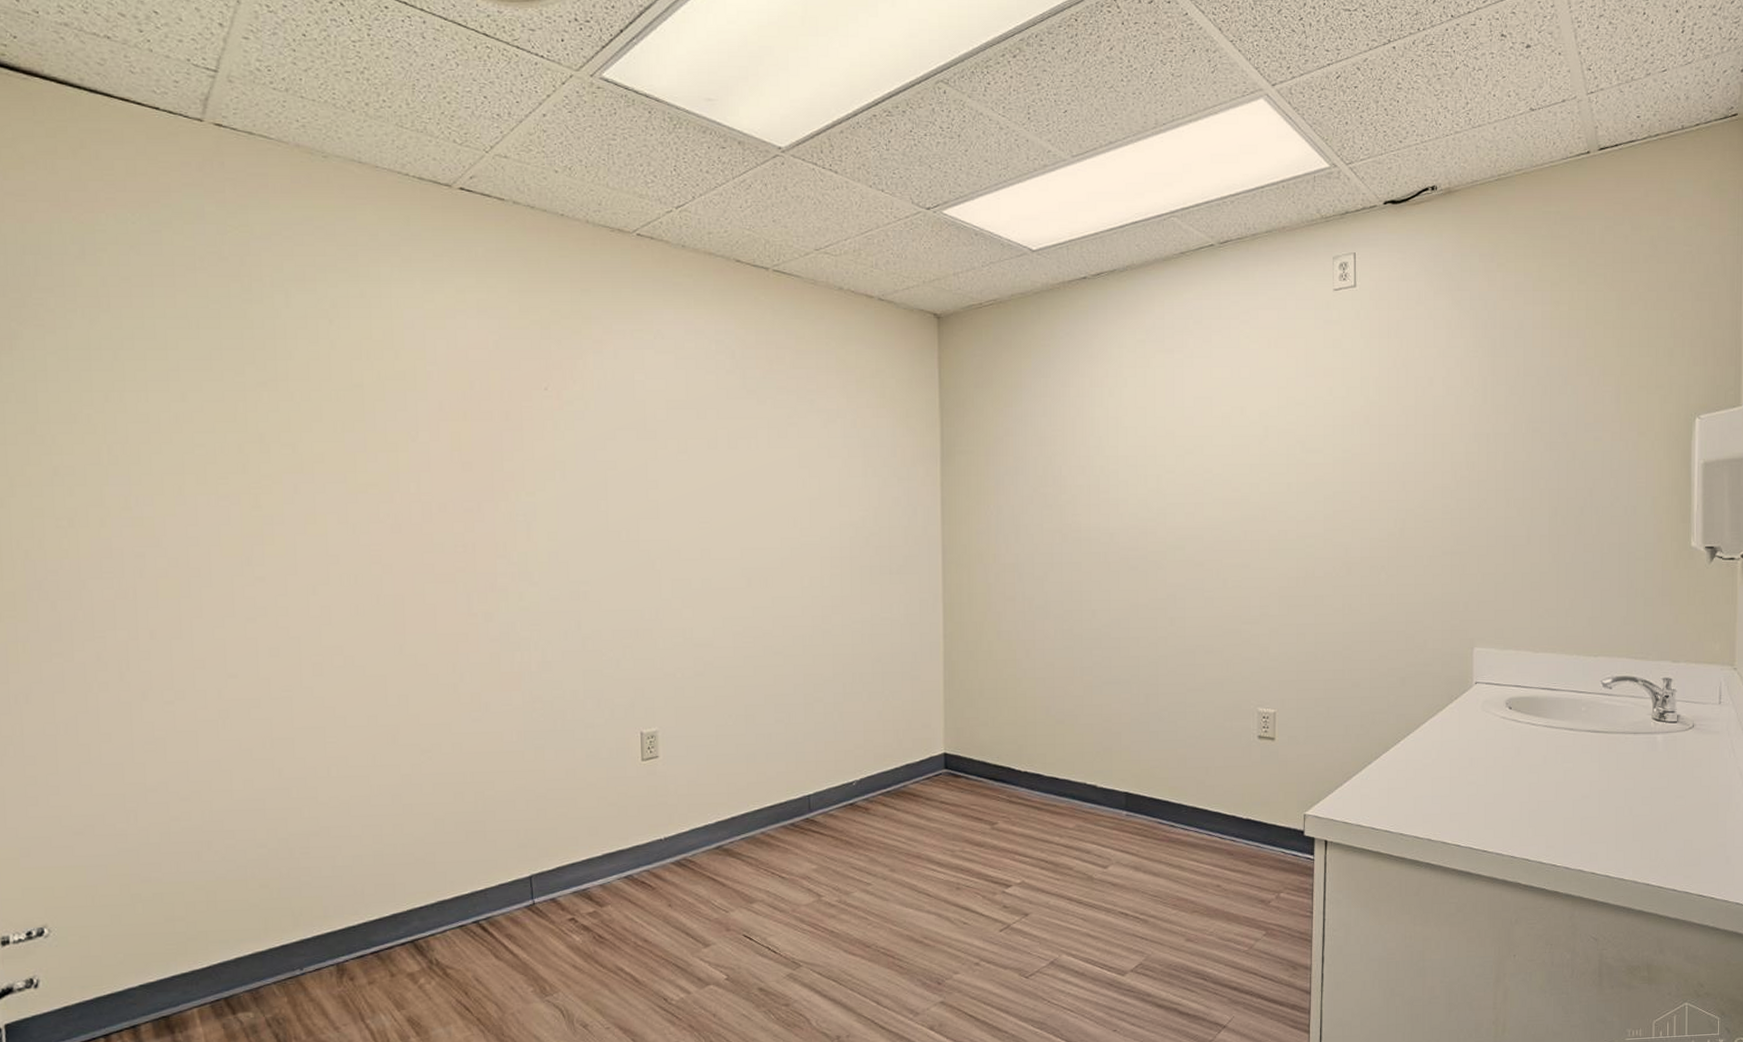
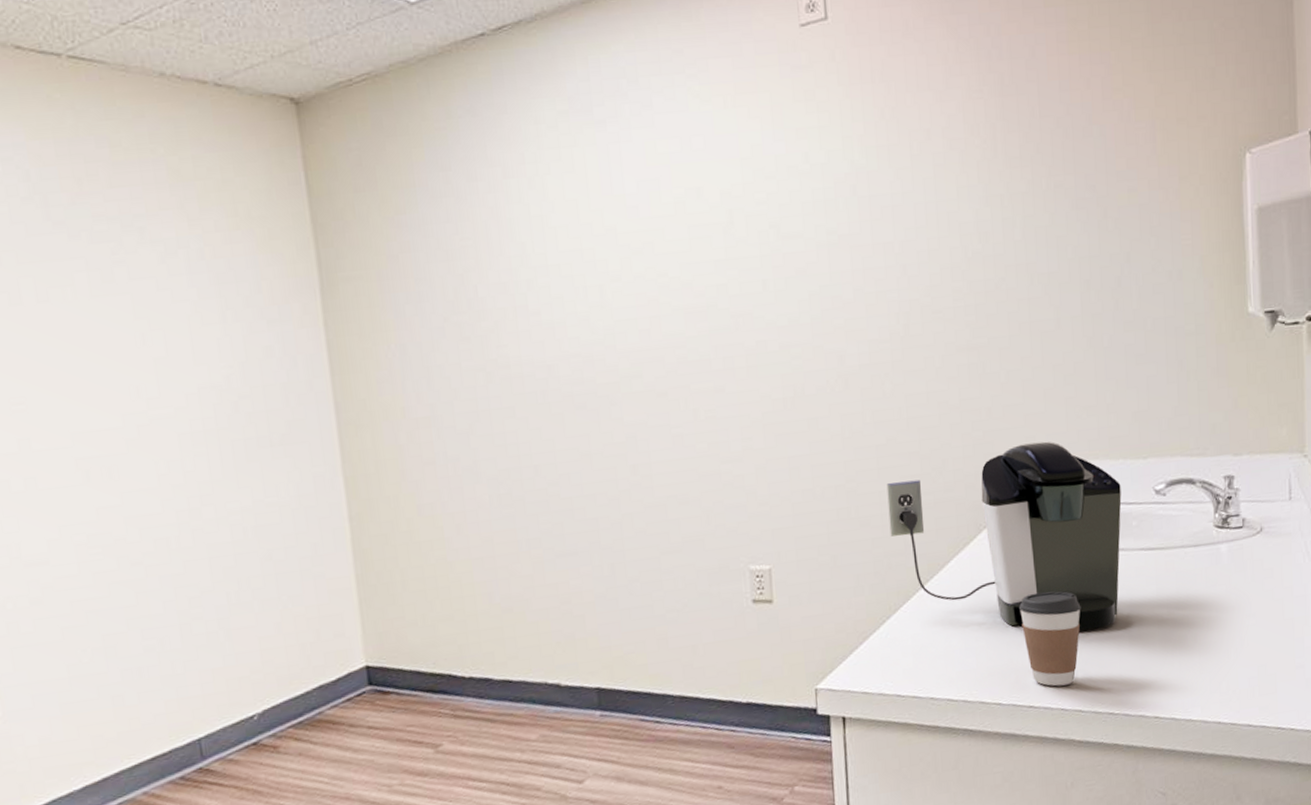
coffee maker: none [1376,634,1574,793] -> present [886,441,1122,631]
coffee cup: none [1480,757,1533,837] -> present [1018,591,1081,687]

